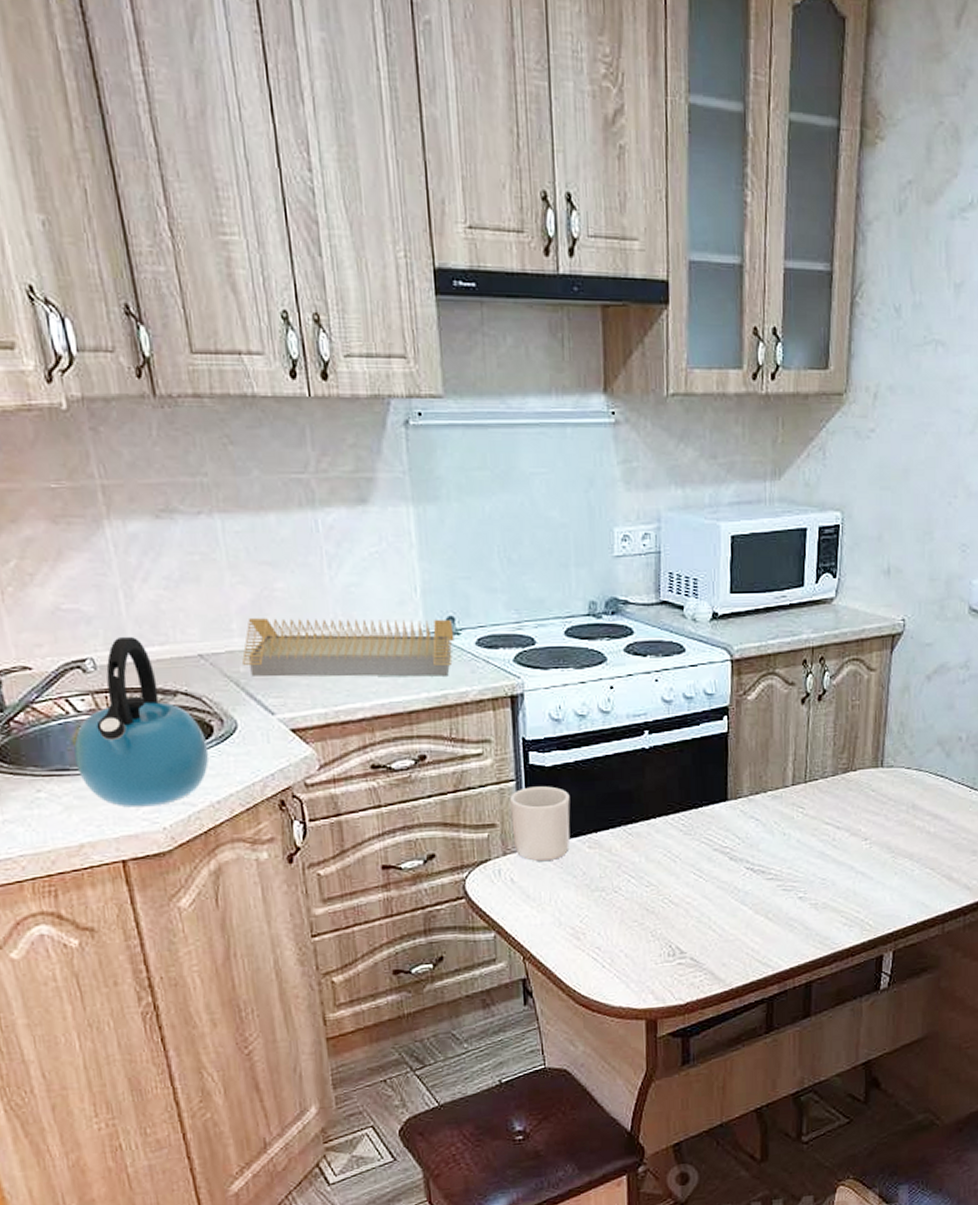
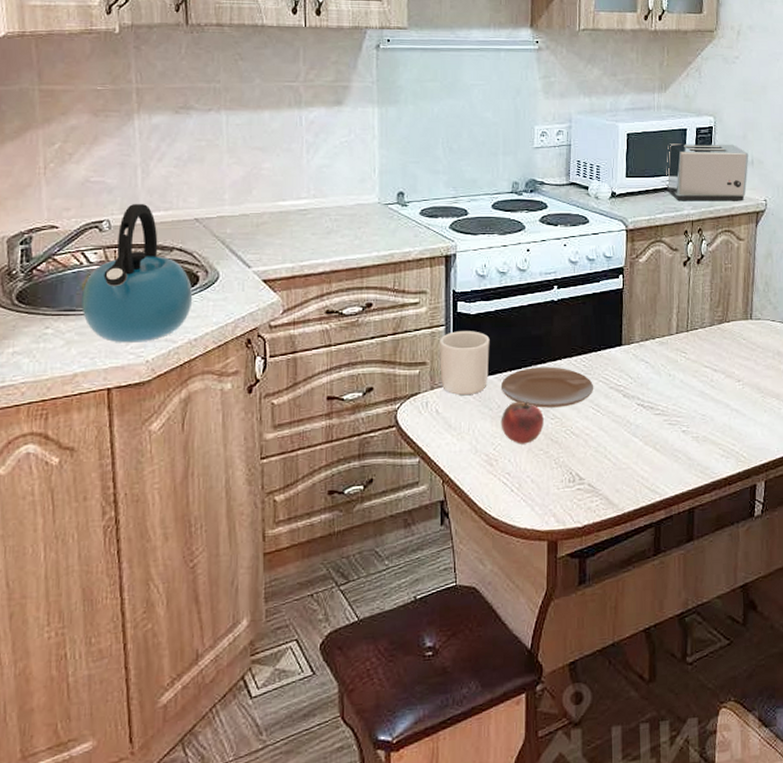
dish rack: present [242,618,455,677] -> none [230,191,403,239]
plate: none [585,826,695,875] -> present [500,367,594,408]
fruit: none [587,867,637,916] -> present [500,401,544,444]
toaster: none [779,547,885,623] -> present [665,143,749,201]

